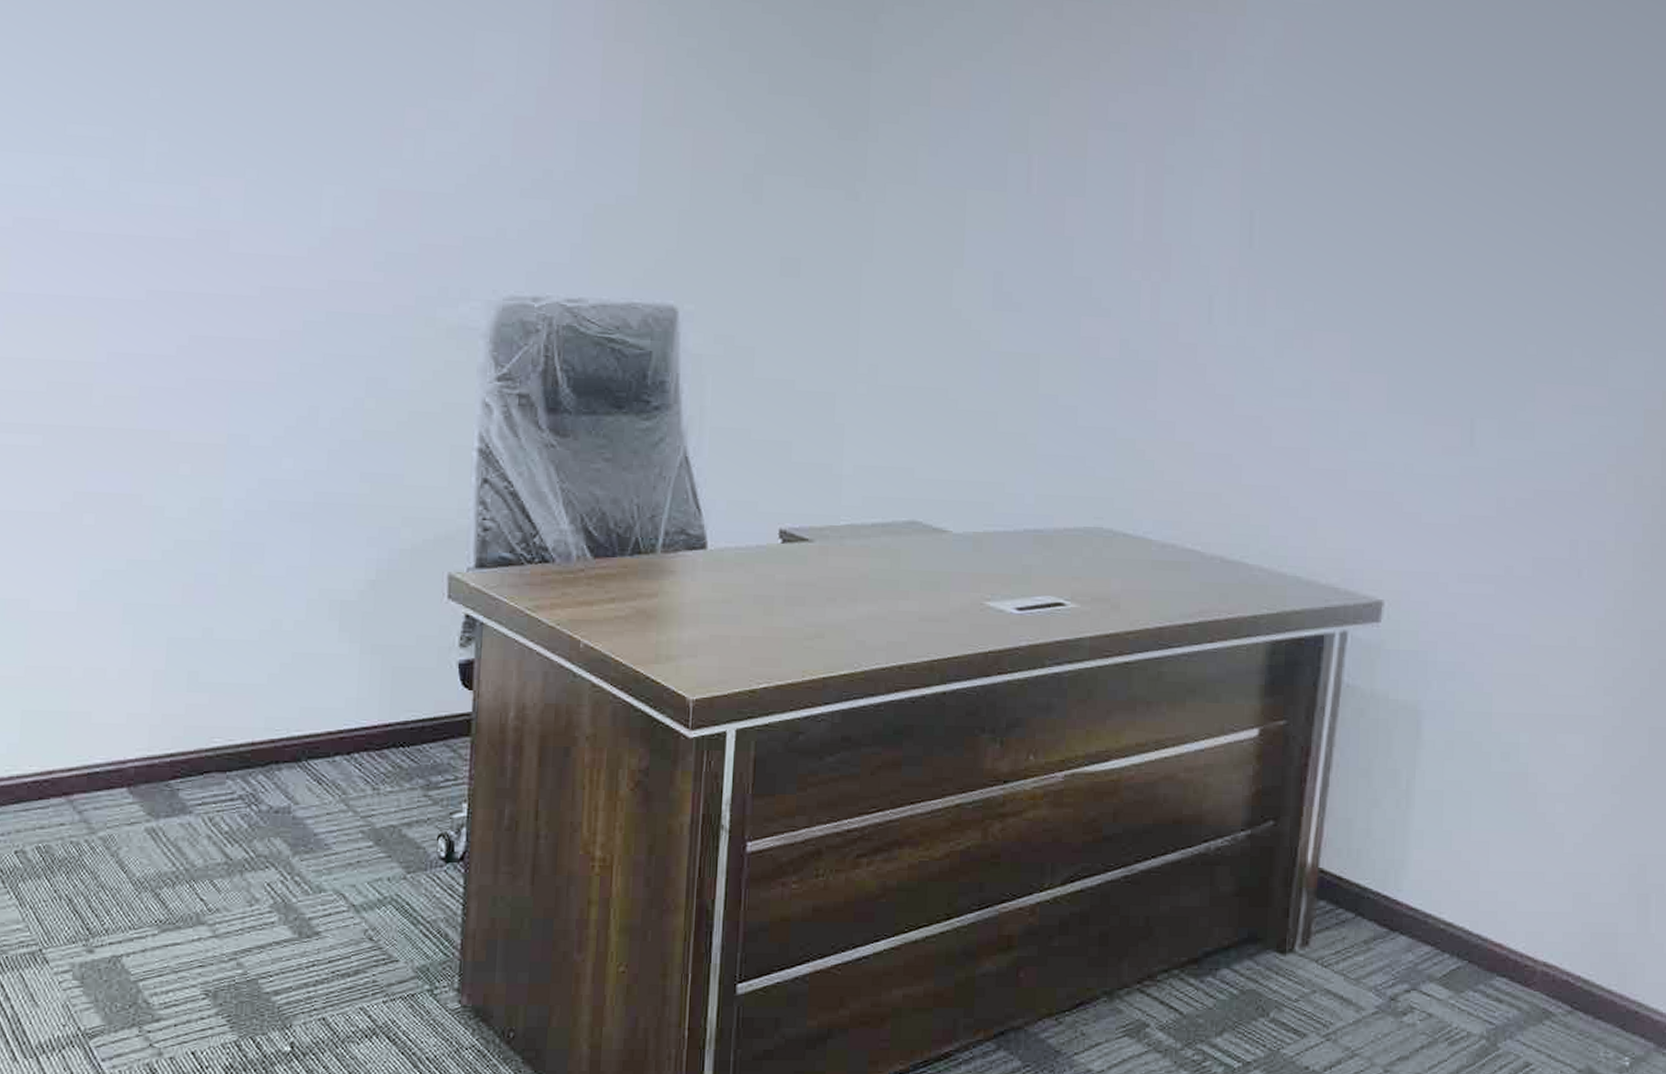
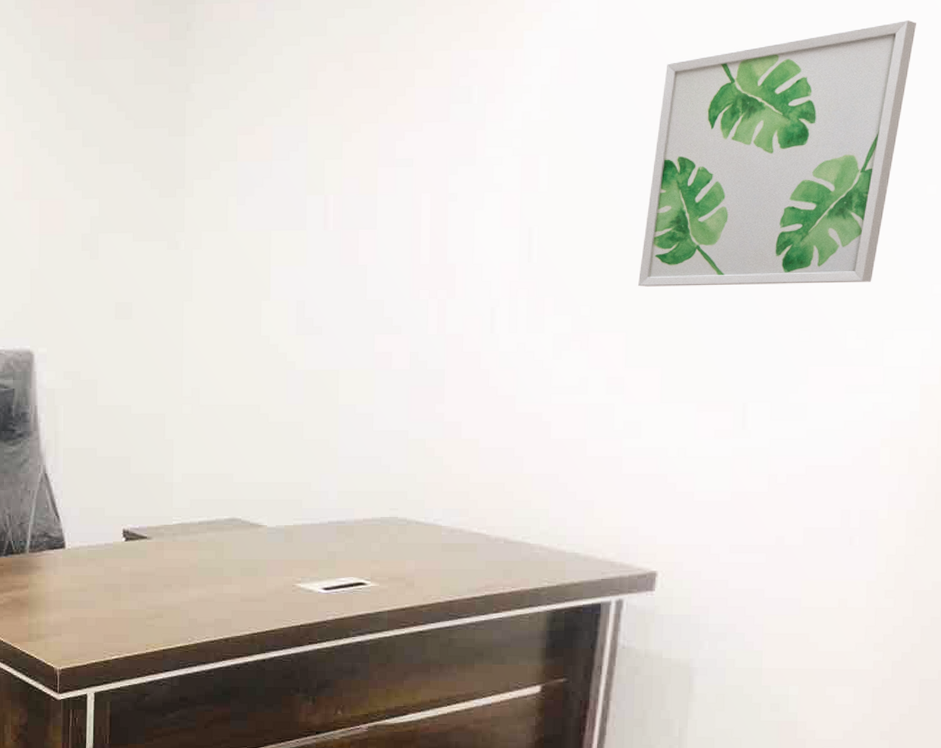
wall art: none [1364,30,1635,298] -> present [638,19,917,287]

